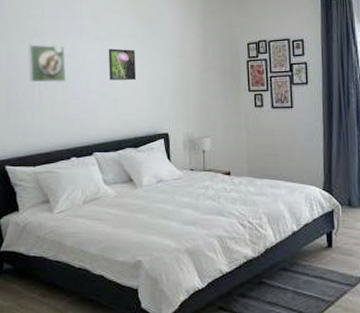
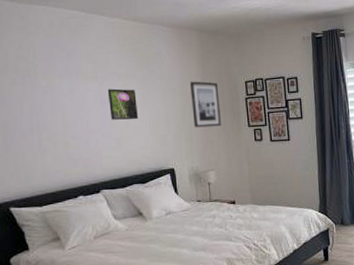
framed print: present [28,44,67,83] -> none [22,85,66,125]
wall art: none [191,42,220,91] -> present [190,81,221,128]

